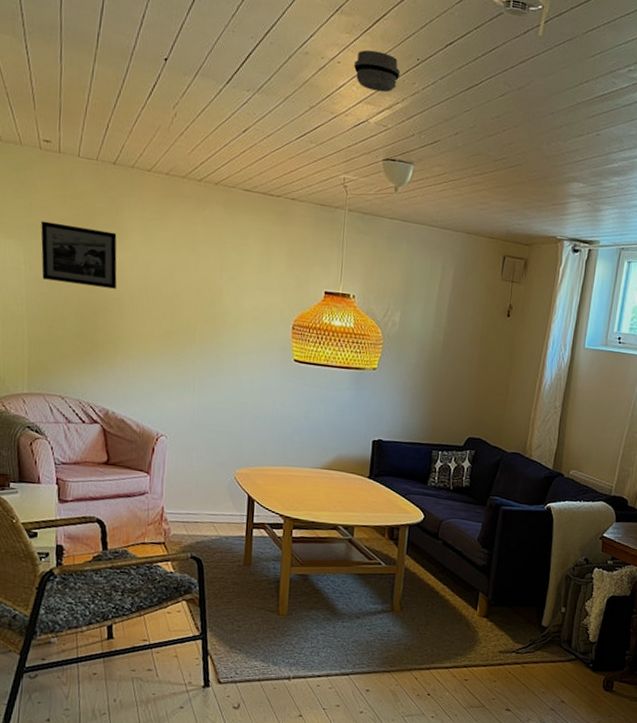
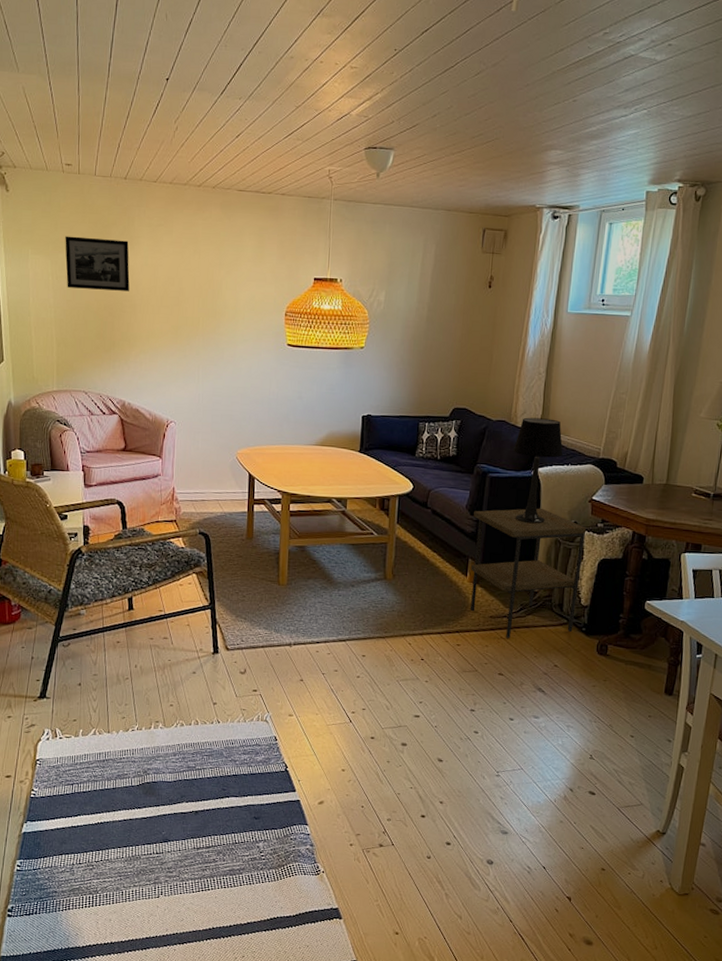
smoke detector: present [354,50,401,93] -> none [336,46,379,85]
side table: none [480,543,597,675] -> present [470,508,587,639]
table lamp: none [526,451,576,559] -> present [512,417,563,524]

